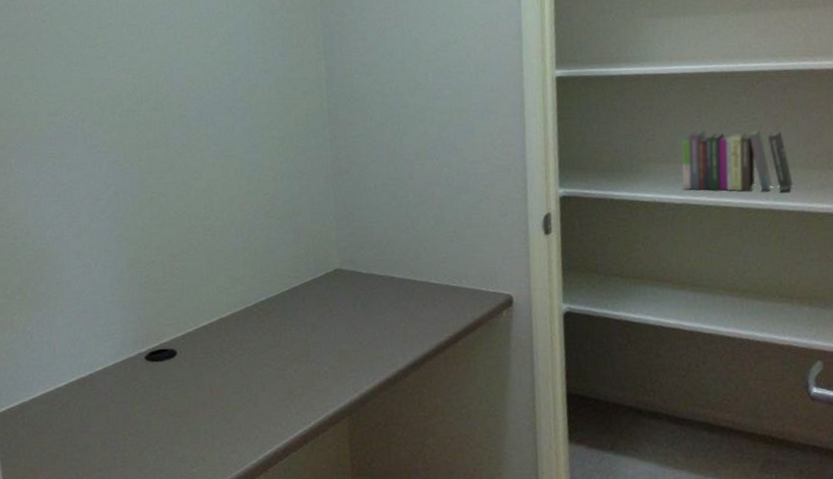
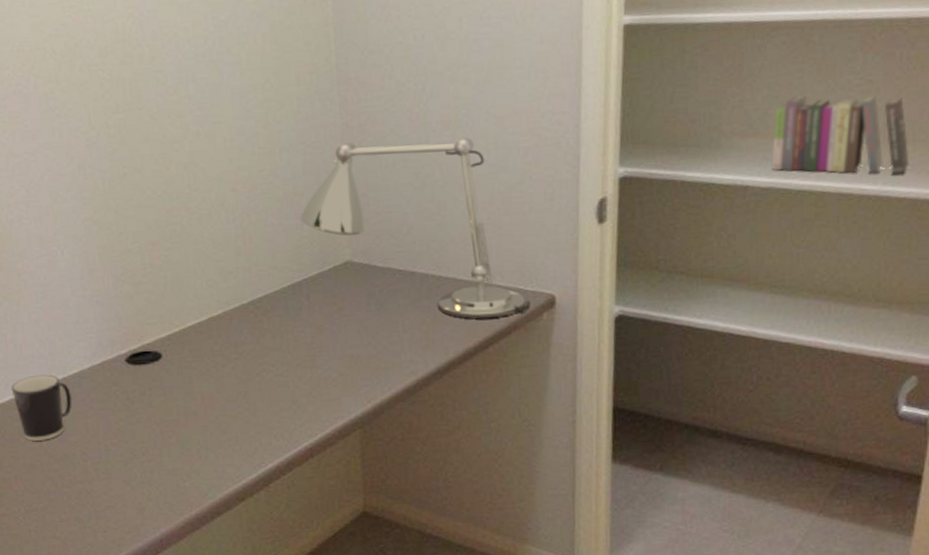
mug: none [43,371,96,433] -> present [11,374,72,441]
desk lamp: none [297,165,492,317] -> present [299,137,530,319]

